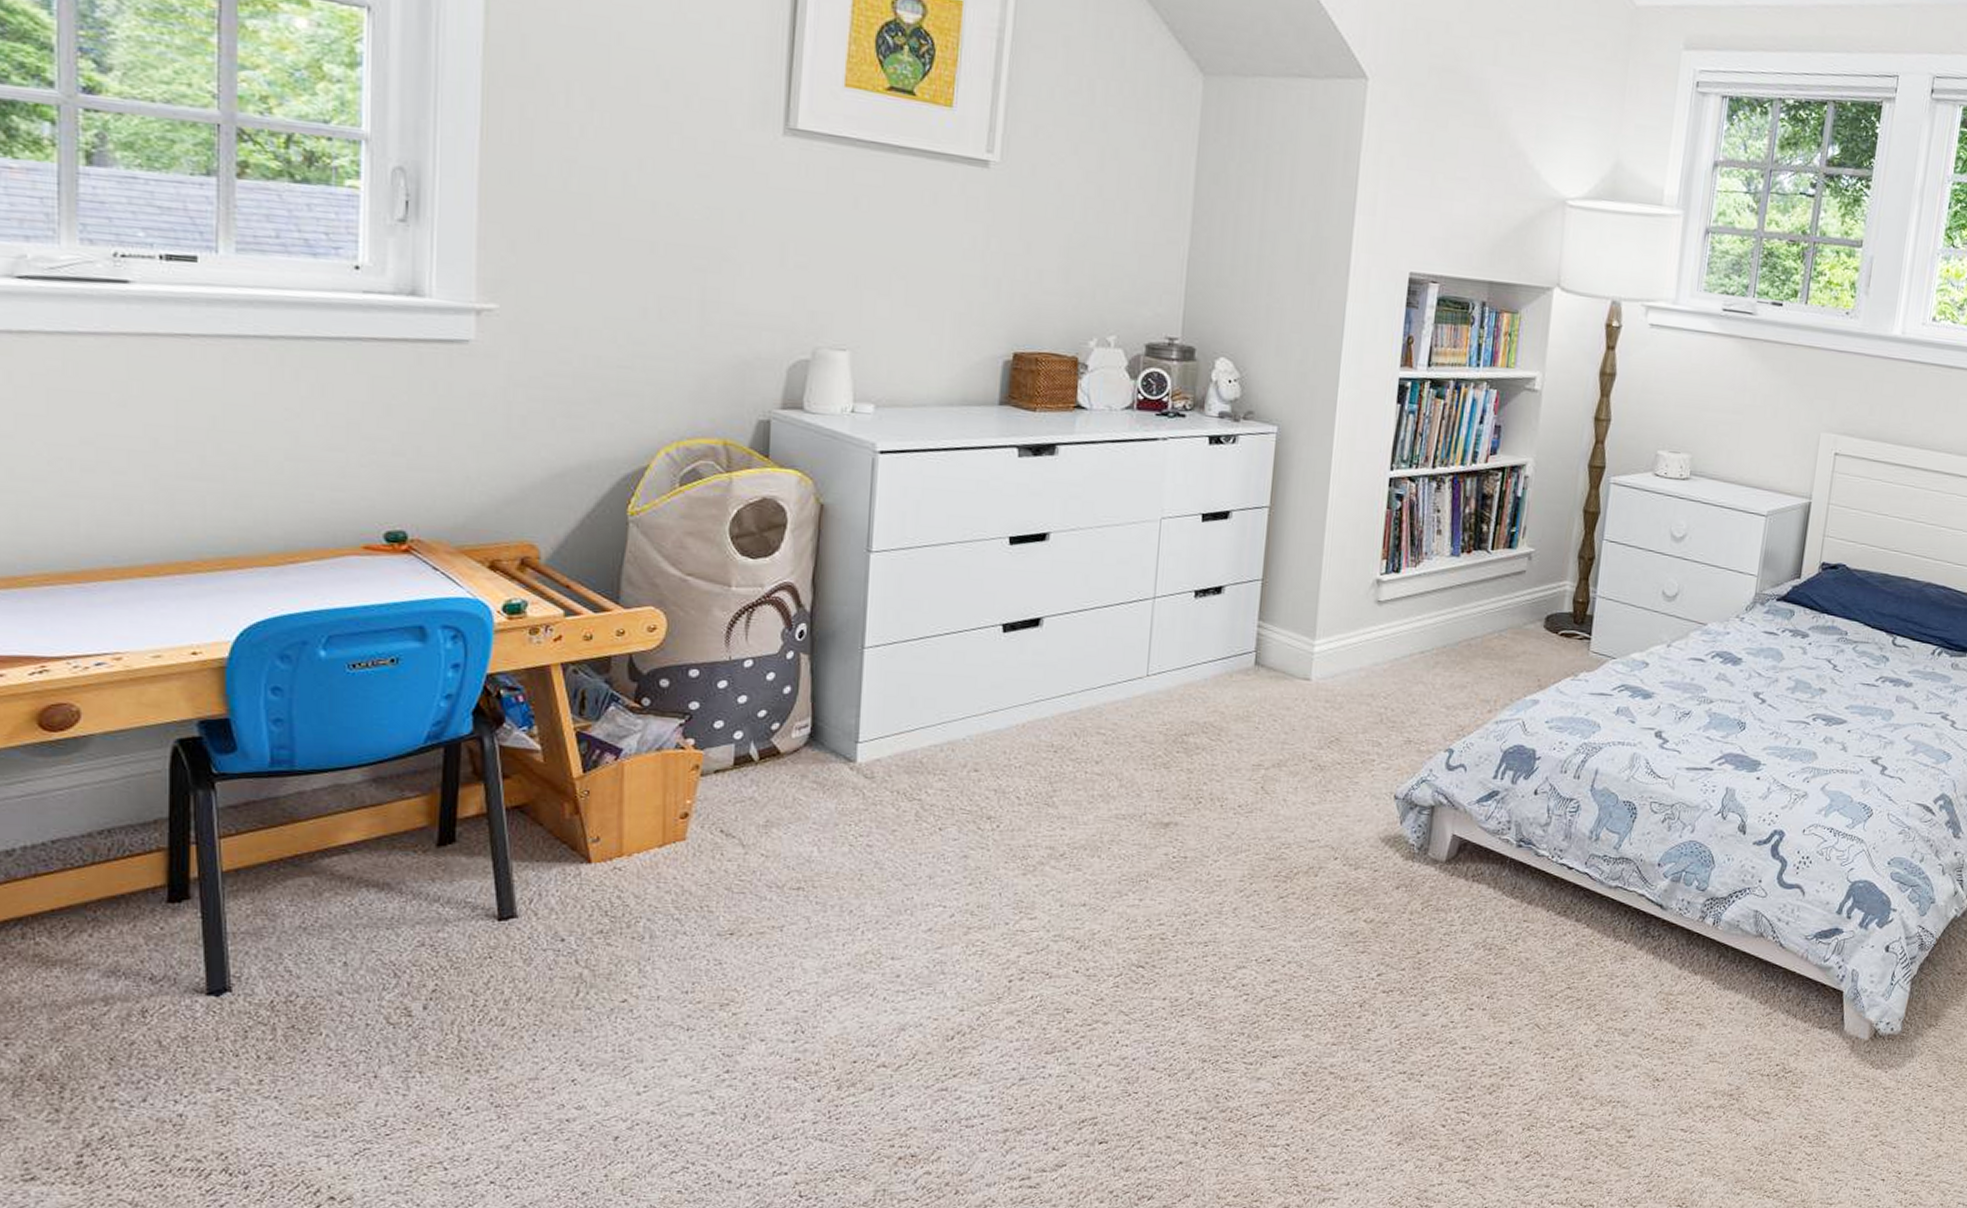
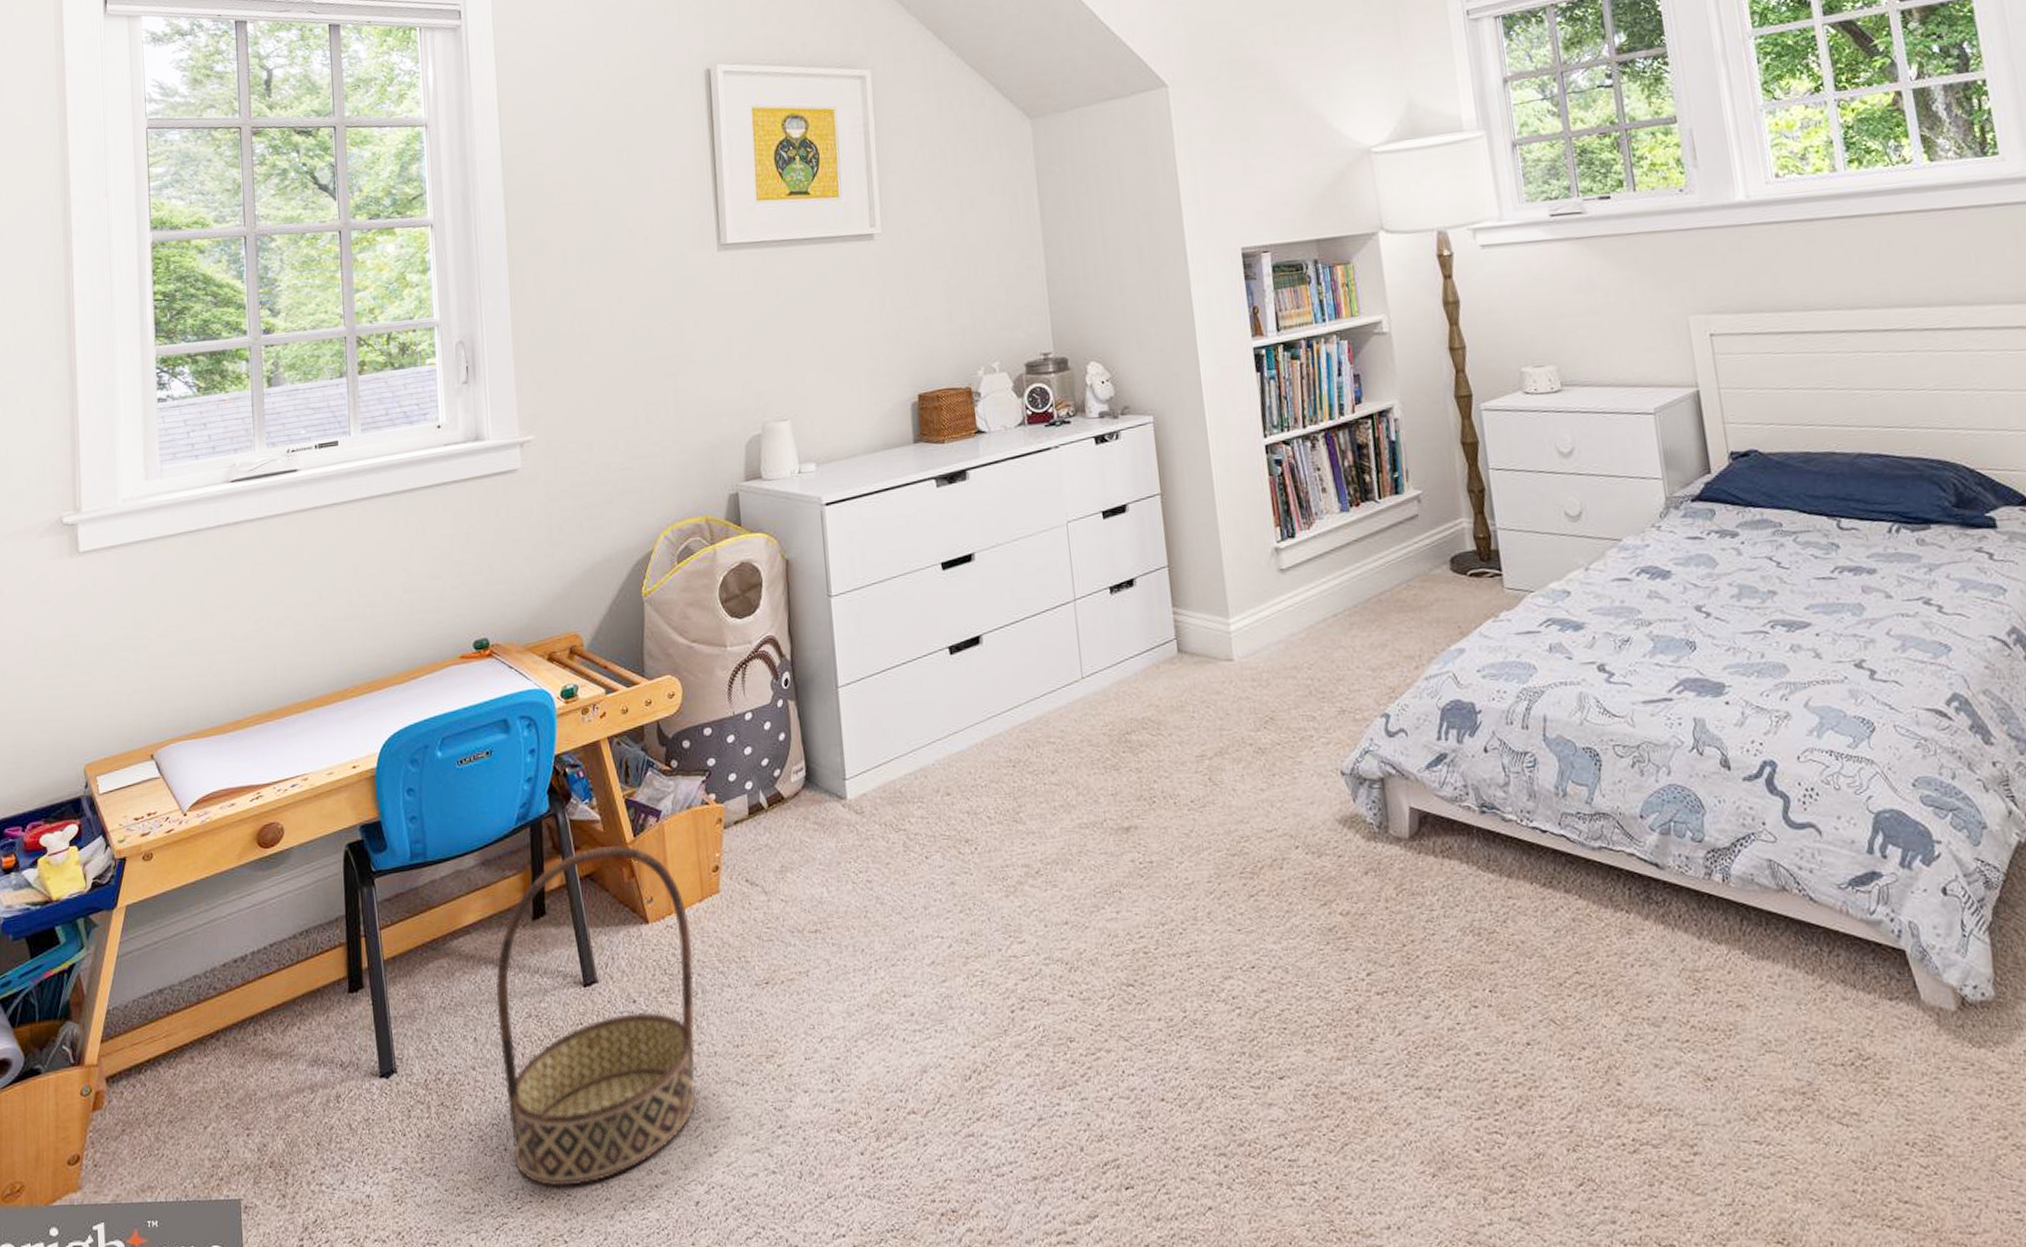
basket: none [378,778,644,1116] -> present [496,845,695,1187]

